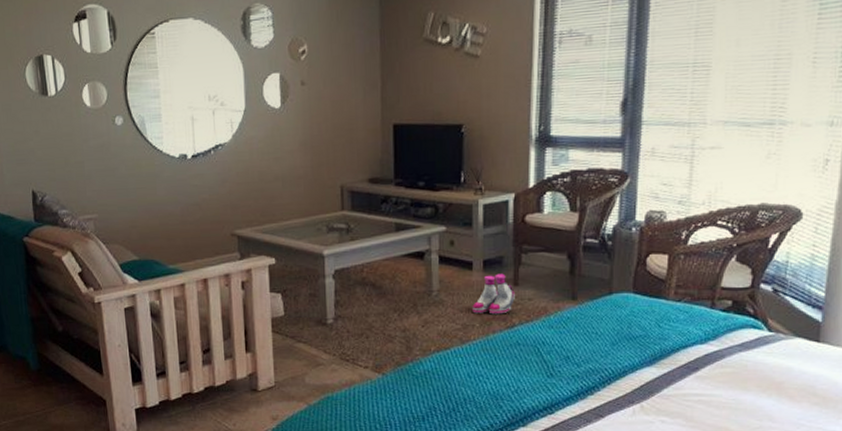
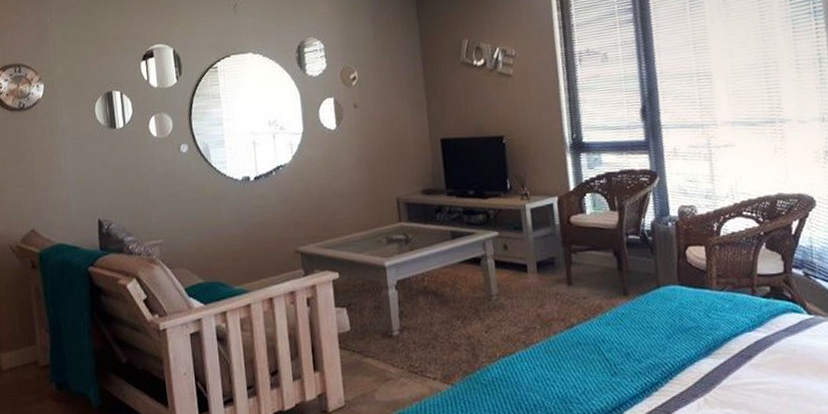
boots: present [472,273,515,315] -> none [531,274,571,316]

